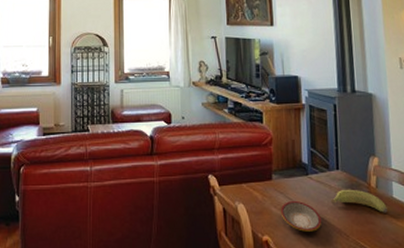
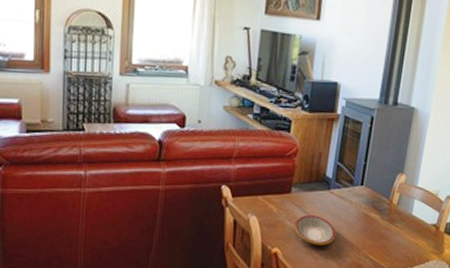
banana: present [331,190,387,213] -> none [349,206,404,229]

